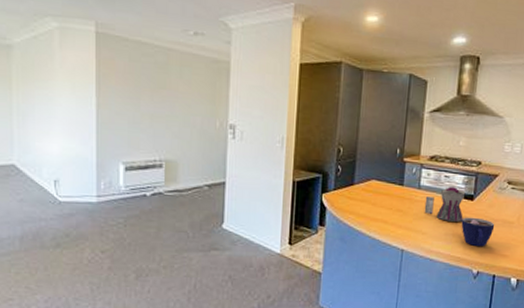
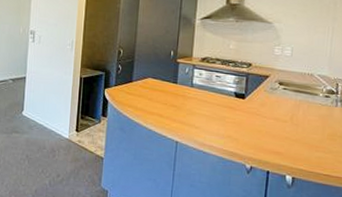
teapot: present [424,187,470,222] -> none [197,86,241,119]
cup: present [461,217,495,247] -> none [233,114,267,144]

